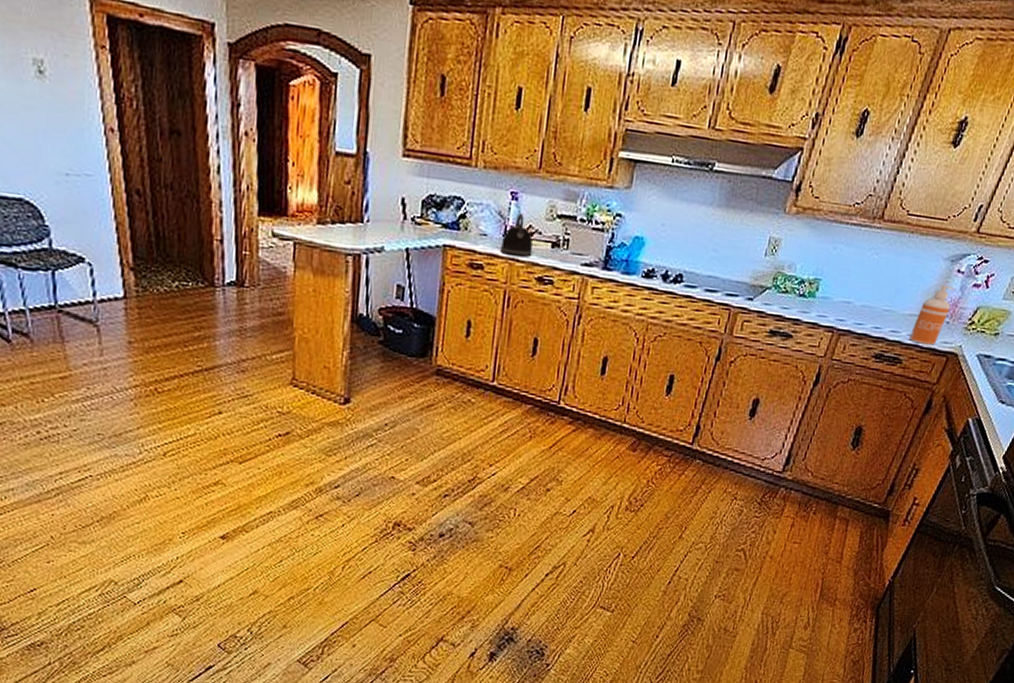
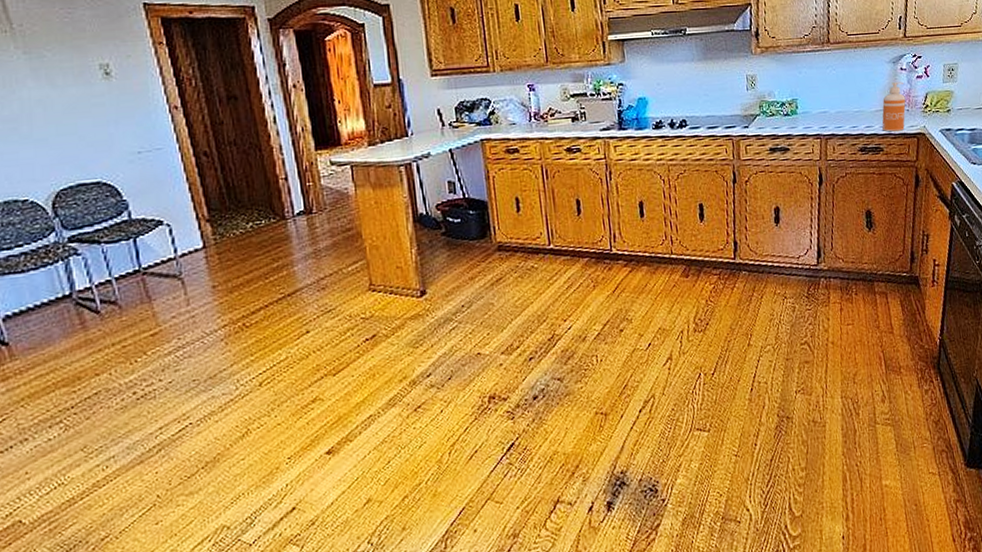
kettle: present [499,212,533,258] -> none [529,99,558,136]

